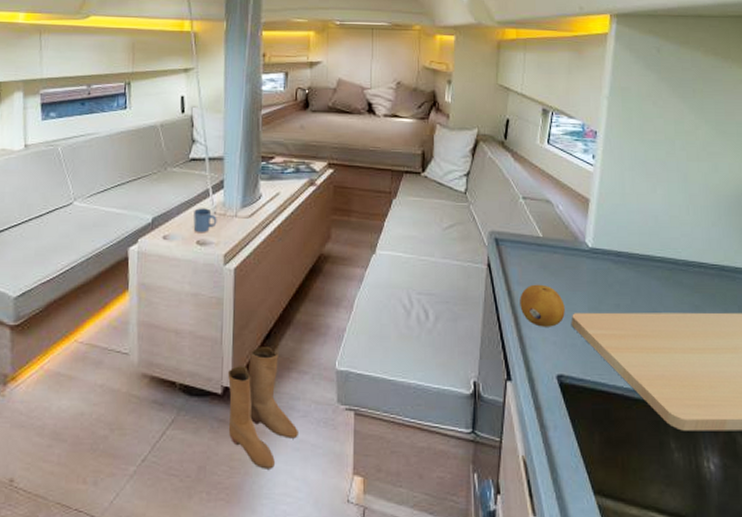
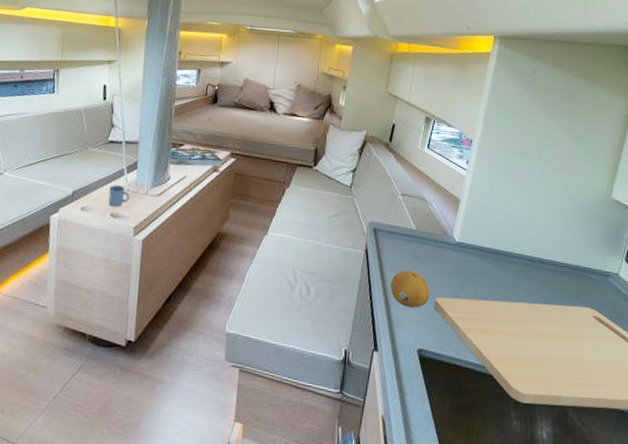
boot: present [227,347,298,469] -> none [129,308,190,412]

